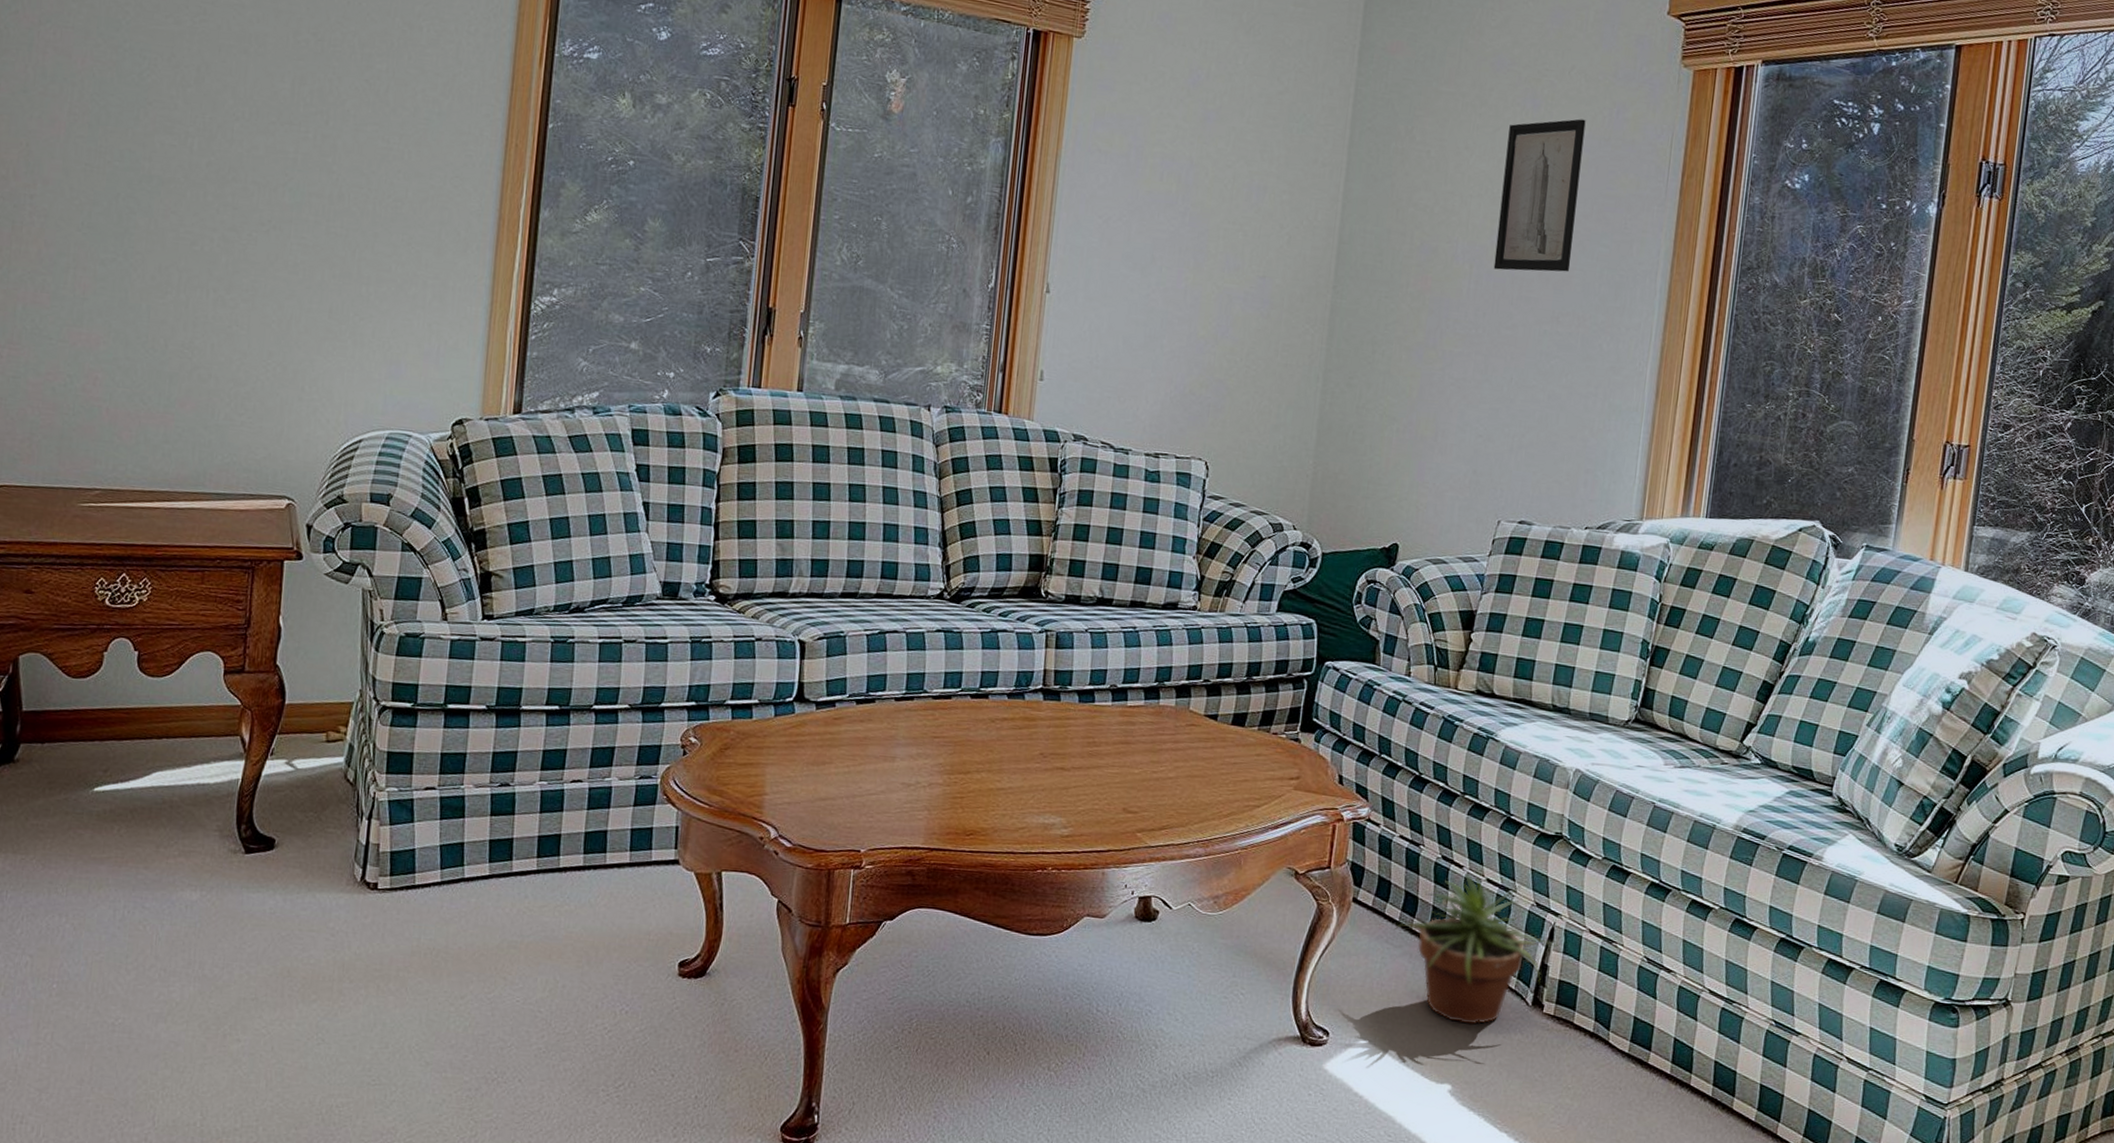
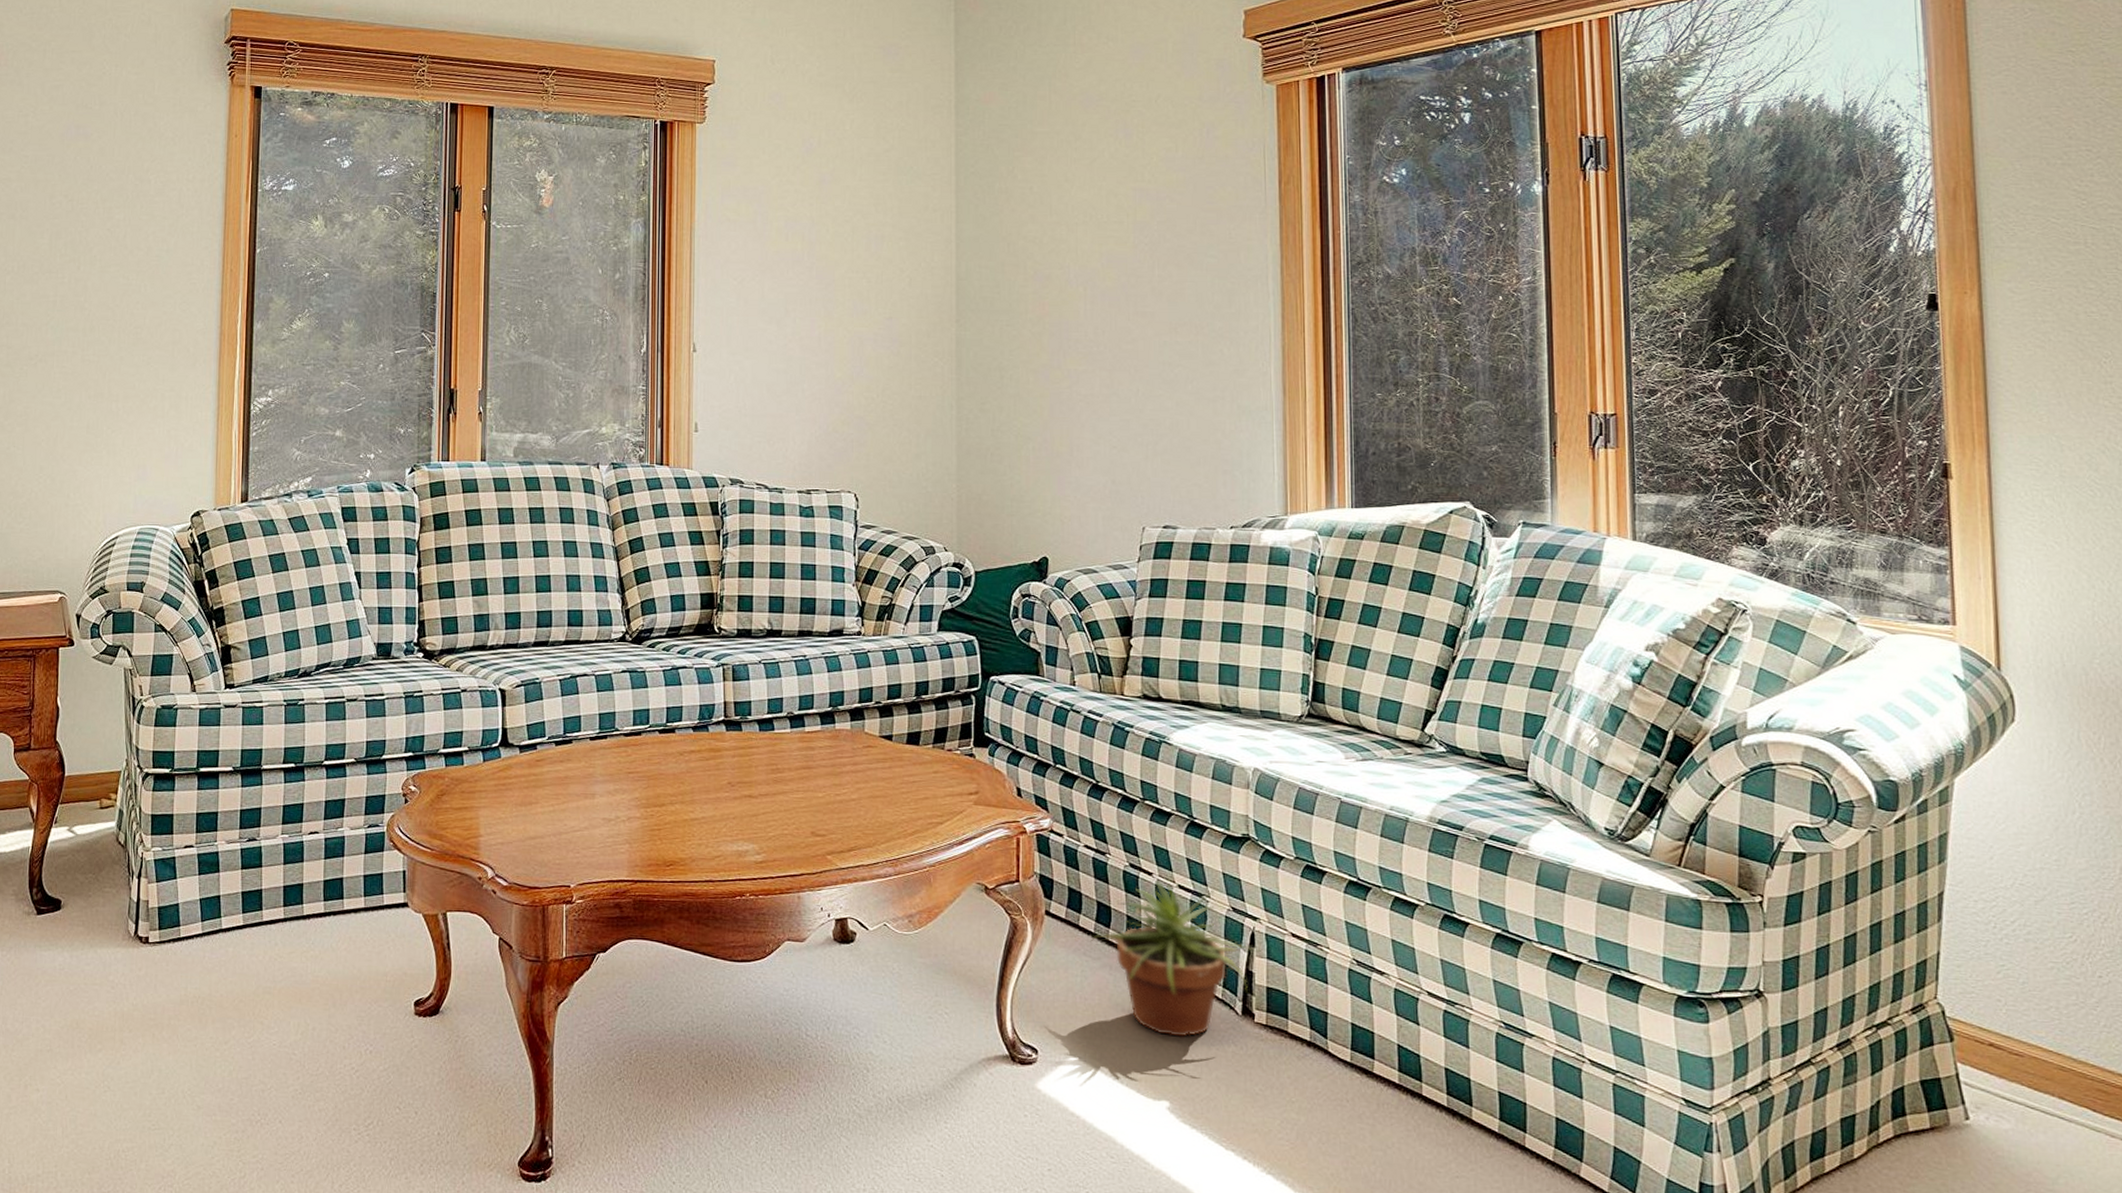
wall art: present [1493,119,1586,272] -> none [1105,142,1181,289]

